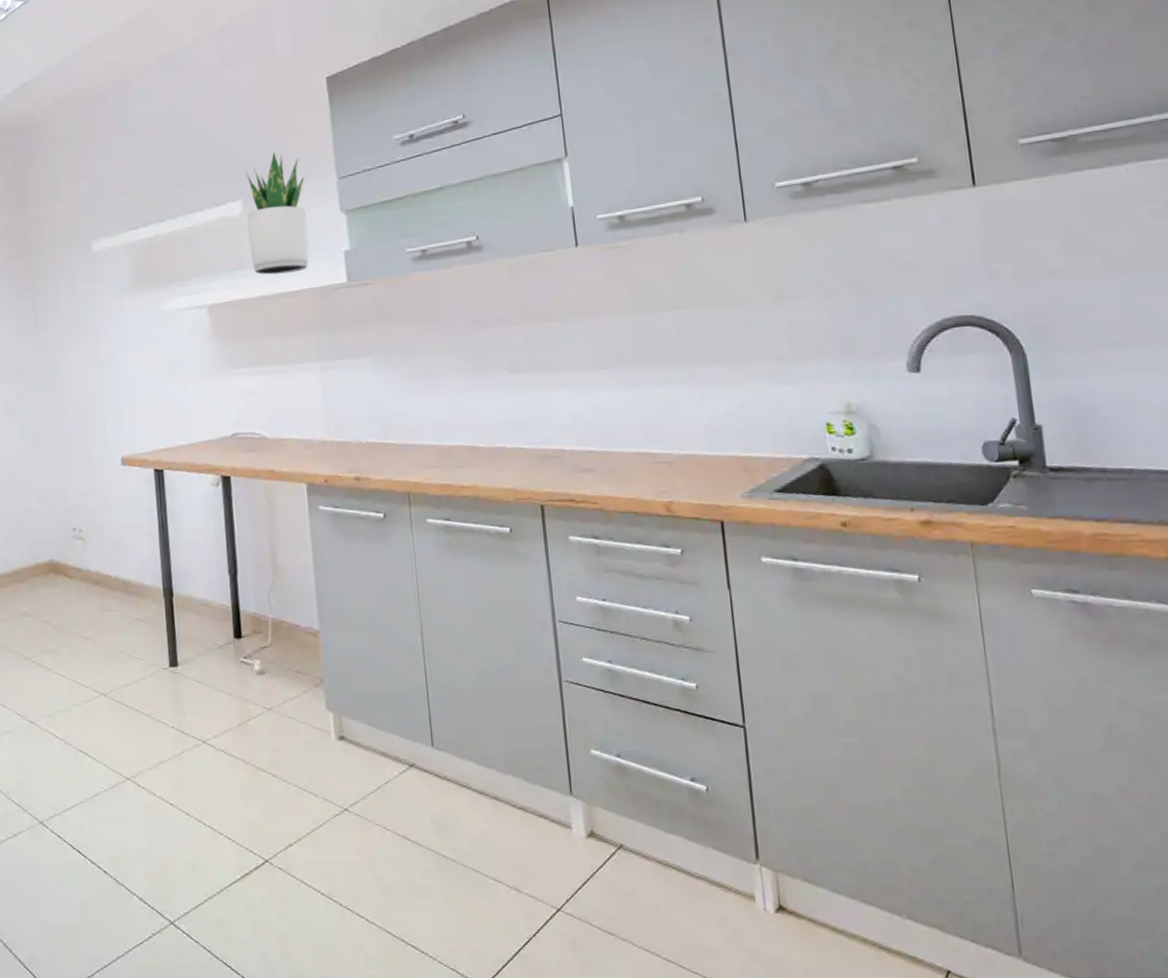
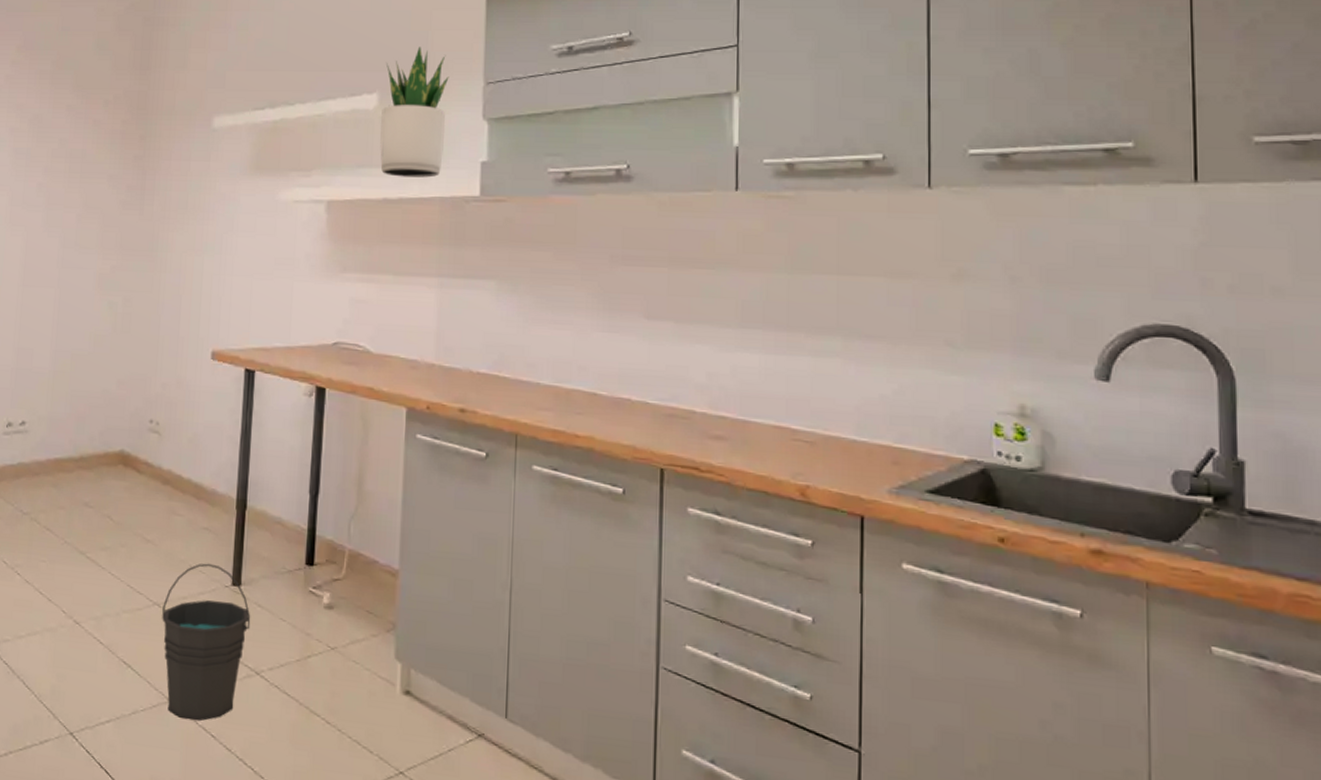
bucket: none [109,650,192,793] -> present [162,563,251,720]

